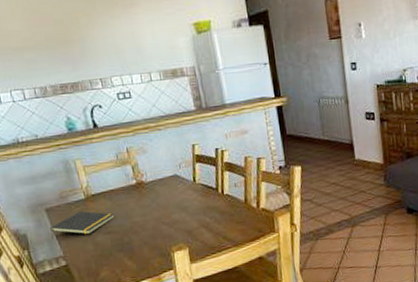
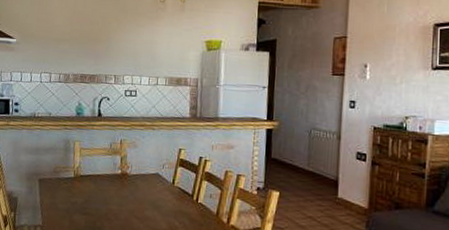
notepad: present [50,210,115,239] -> none [37,187,95,211]

